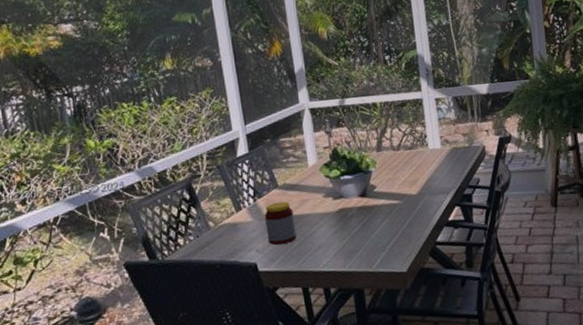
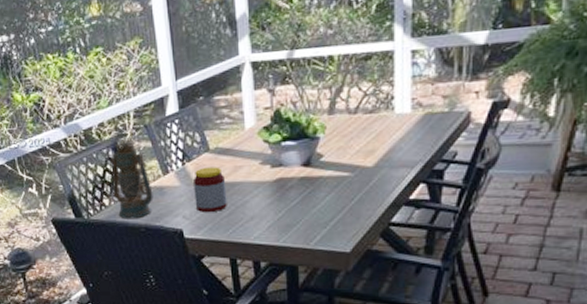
lantern: none [180,180,228,258] -> present [106,139,153,219]

